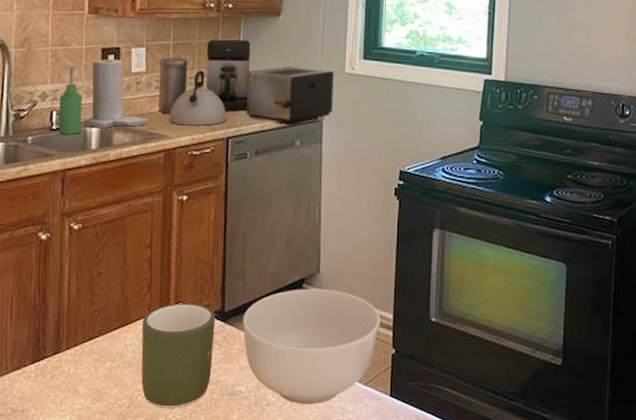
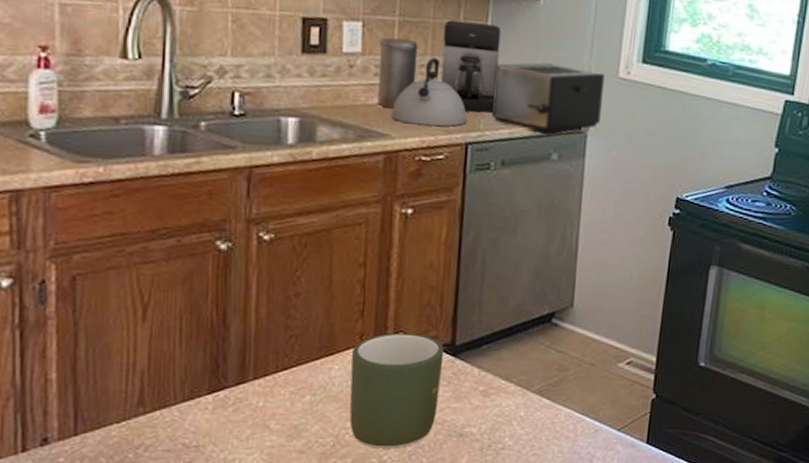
soap dispenser: present [58,66,83,135] -> none [242,35,276,124]
paper towel: present [83,59,149,129] -> none [276,31,365,121]
bowl: present [242,289,381,405] -> none [476,323,642,450]

